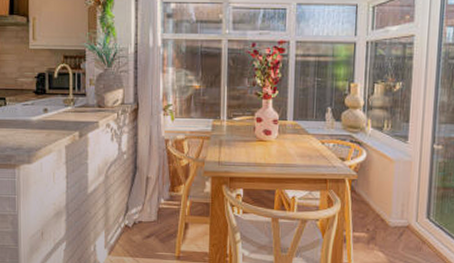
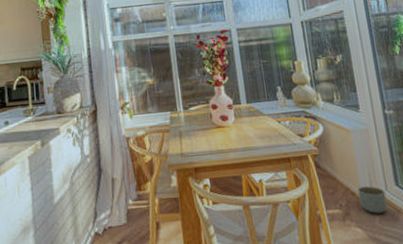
planter: none [387,215,415,242] -> present [357,186,388,214]

